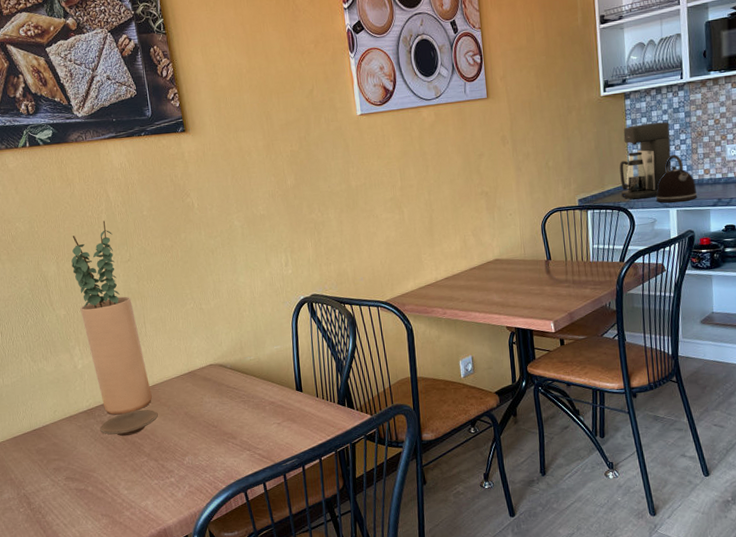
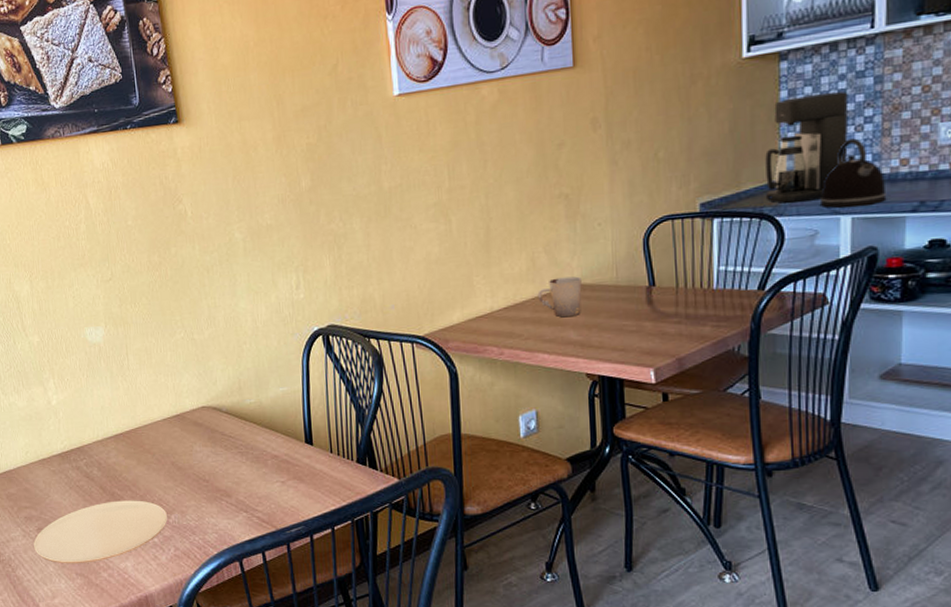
plate: none [62,446,183,507] -> present [33,500,168,564]
vase: present [71,220,152,415] -> none [46,232,134,461]
saucer: present [100,409,158,437] -> none [75,456,141,486]
cup: none [469,253,501,285] -> present [537,276,582,318]

